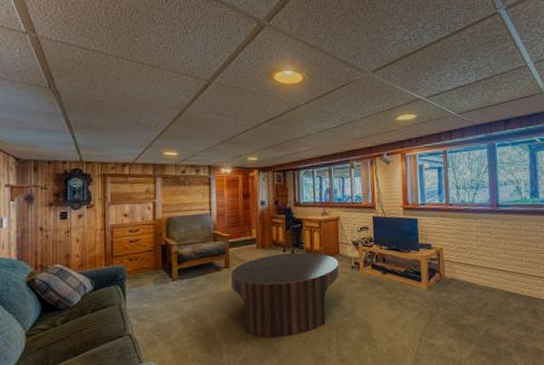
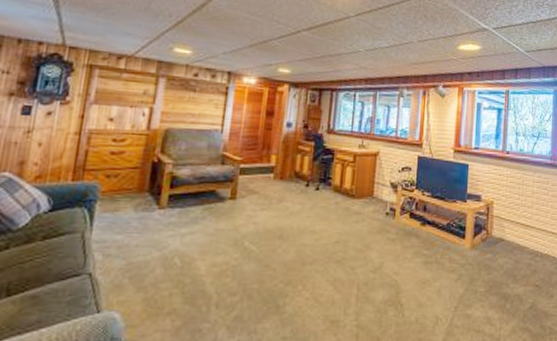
coffee table: present [230,252,340,338] -> none [234,188,372,292]

